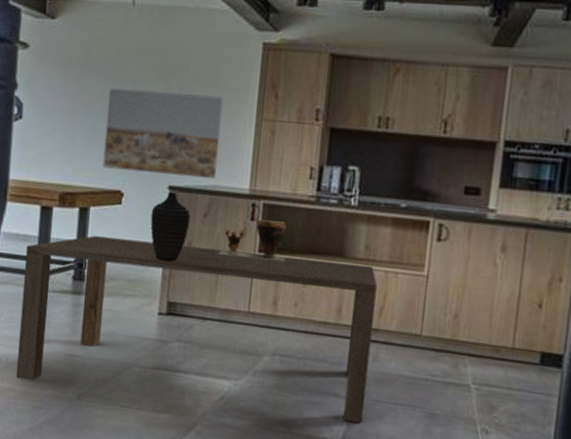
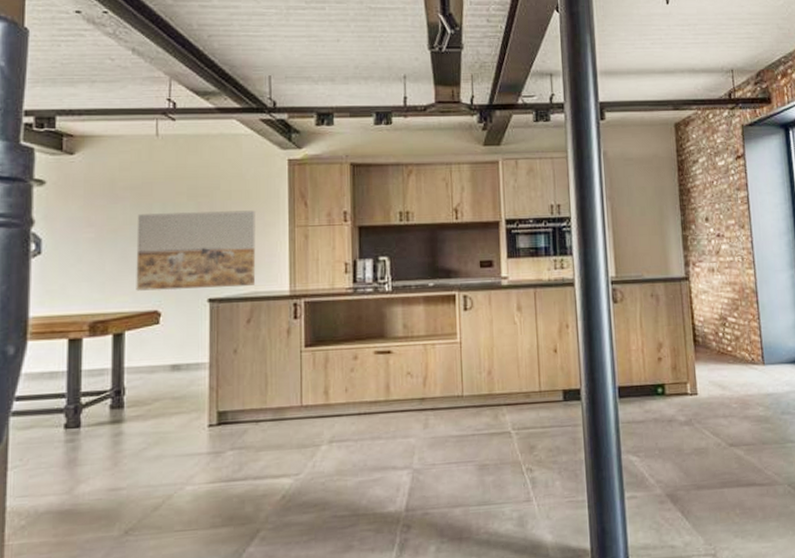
dining table: present [15,235,377,424] -> none [48,342,422,530]
decorative vase: present [150,191,191,262] -> none [192,304,234,372]
clay pot: present [218,219,288,262] -> none [265,314,332,356]

